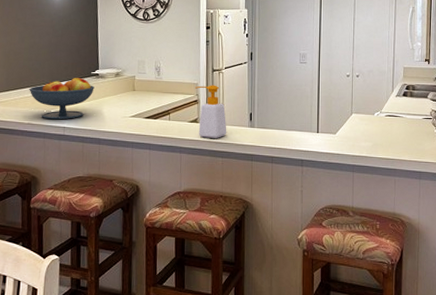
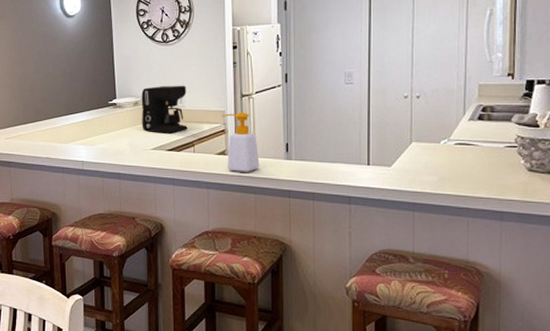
fruit bowl: present [29,77,95,120] -> none [46,107,112,154]
coffee maker: none [122,59,165,103] -> present [141,85,188,133]

